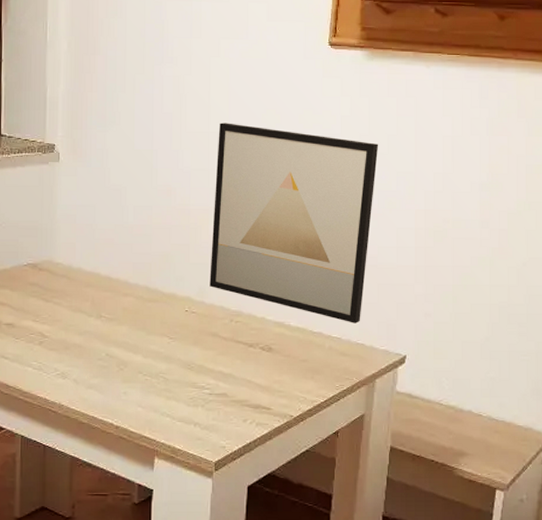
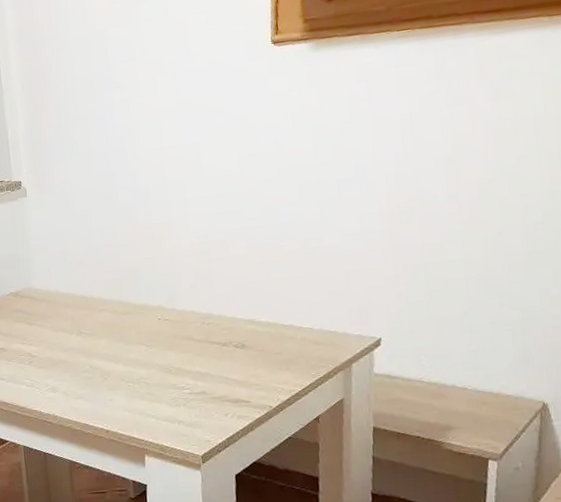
wall art: present [209,122,379,323] -> none [171,133,333,313]

